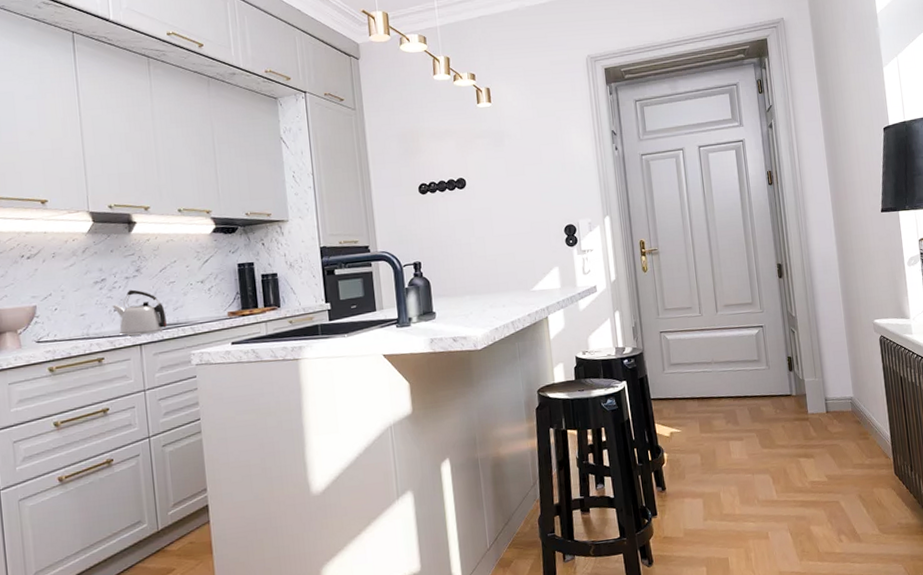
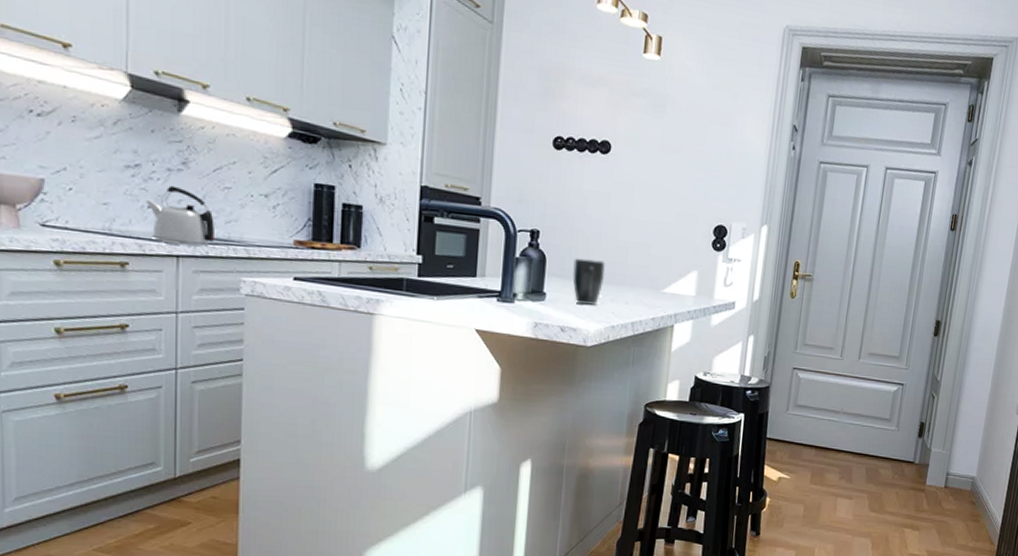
mug: none [453,275,482,315] -> present [572,258,606,305]

